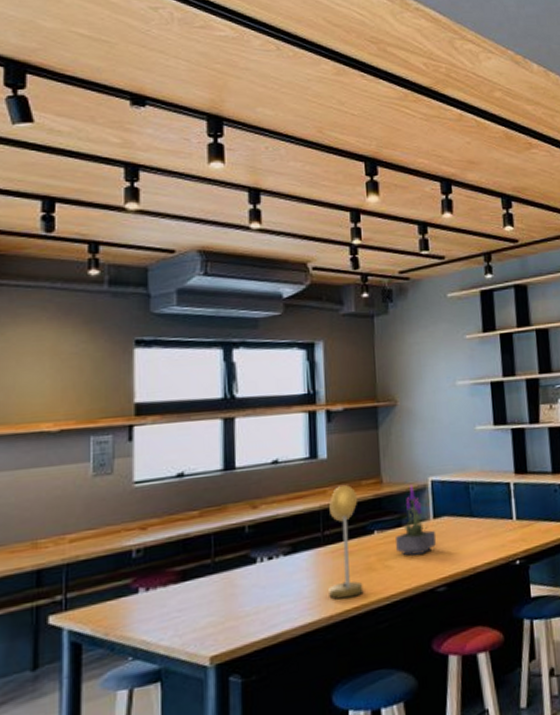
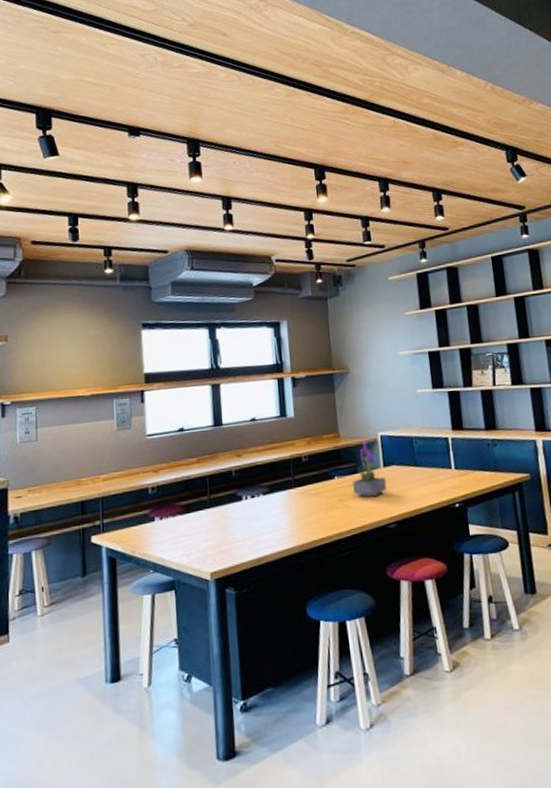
desk lamp: present [329,485,364,600] -> none [297,439,328,532]

